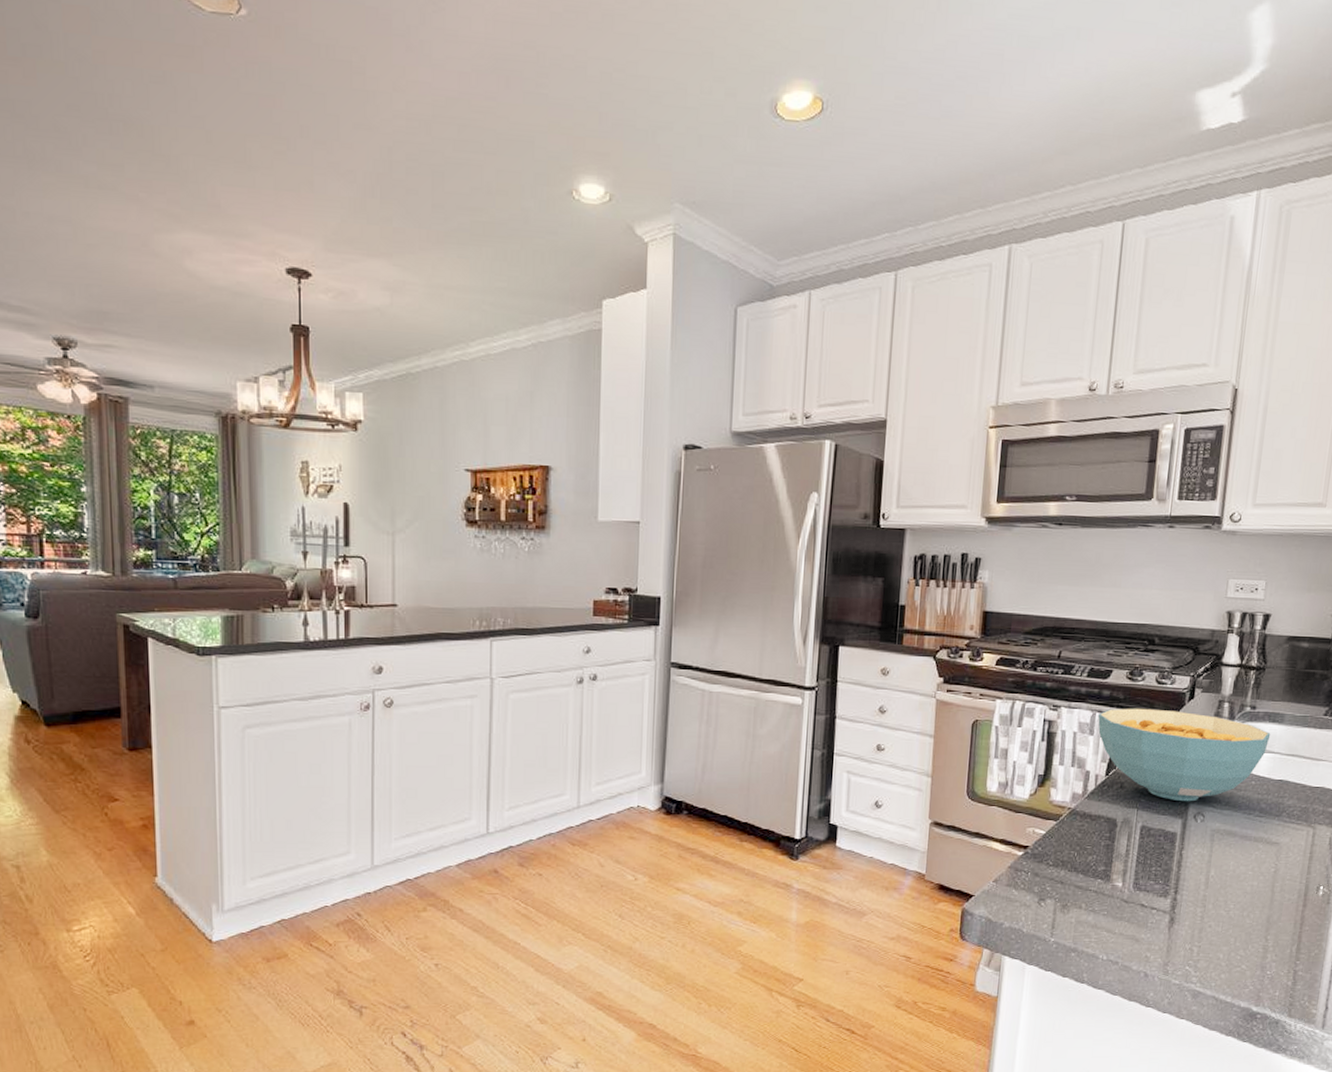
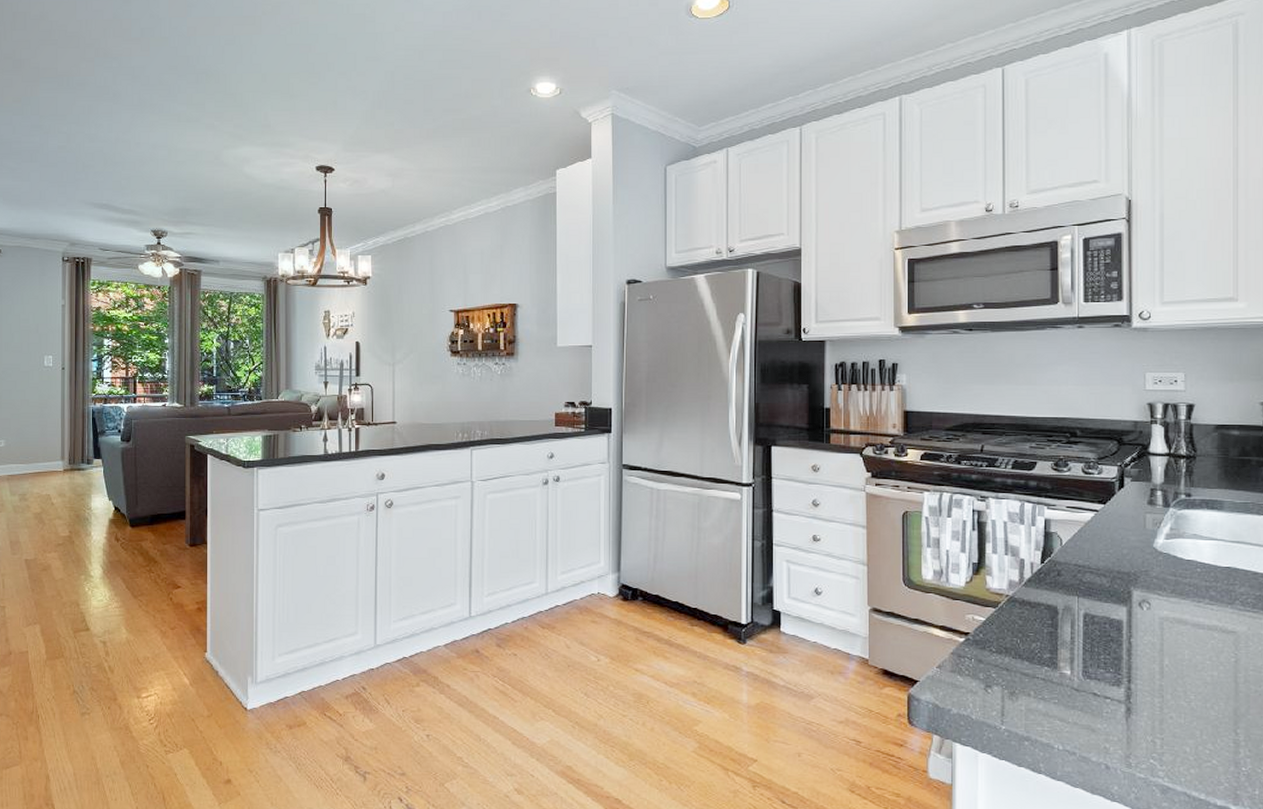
cereal bowl: present [1098,708,1271,802] -> none [1027,497,1211,589]

